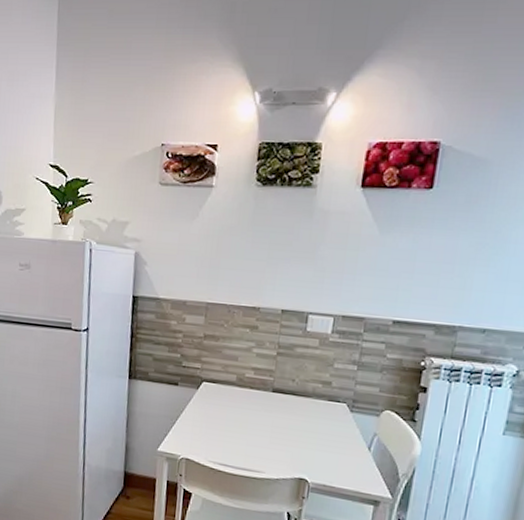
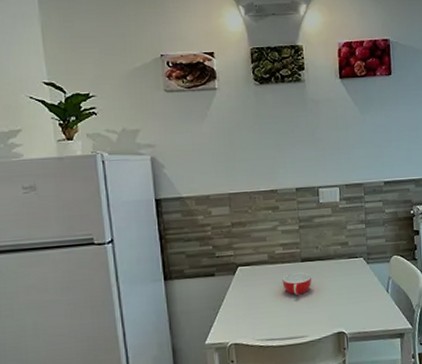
bowl: none [246,401,282,428] -> present [282,272,312,296]

